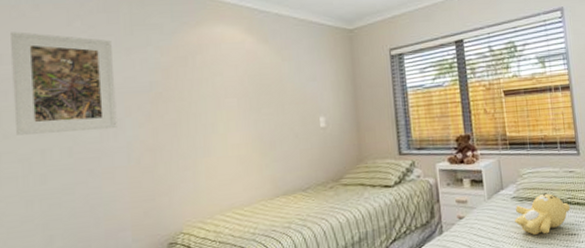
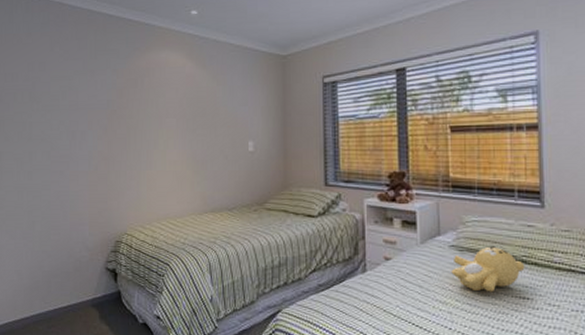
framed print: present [11,32,117,135] -> none [12,55,82,139]

